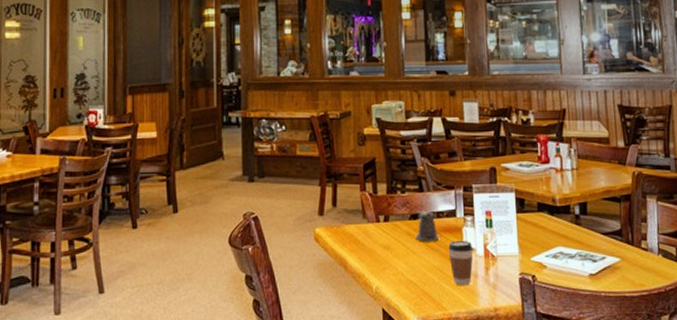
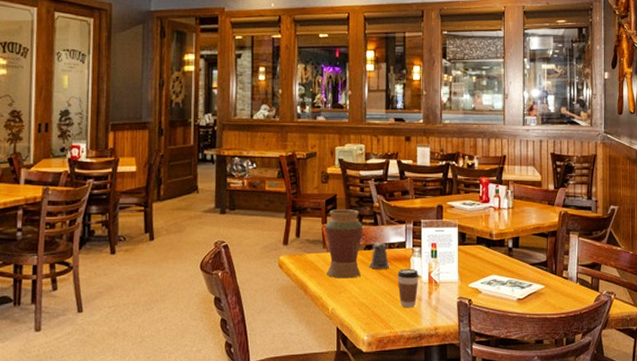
vase: none [364,174,408,253] -> present [325,209,364,279]

